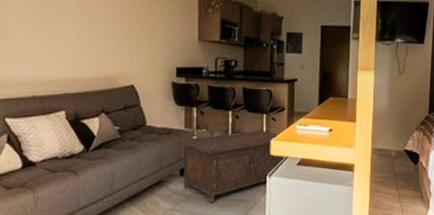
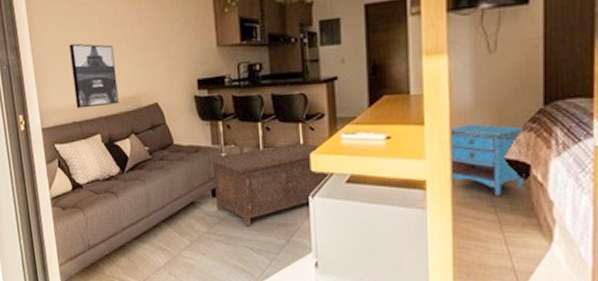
wall art: none [38,15,91,83] -> present [69,43,119,109]
nightstand: none [372,124,417,177] -> present [452,124,525,197]

